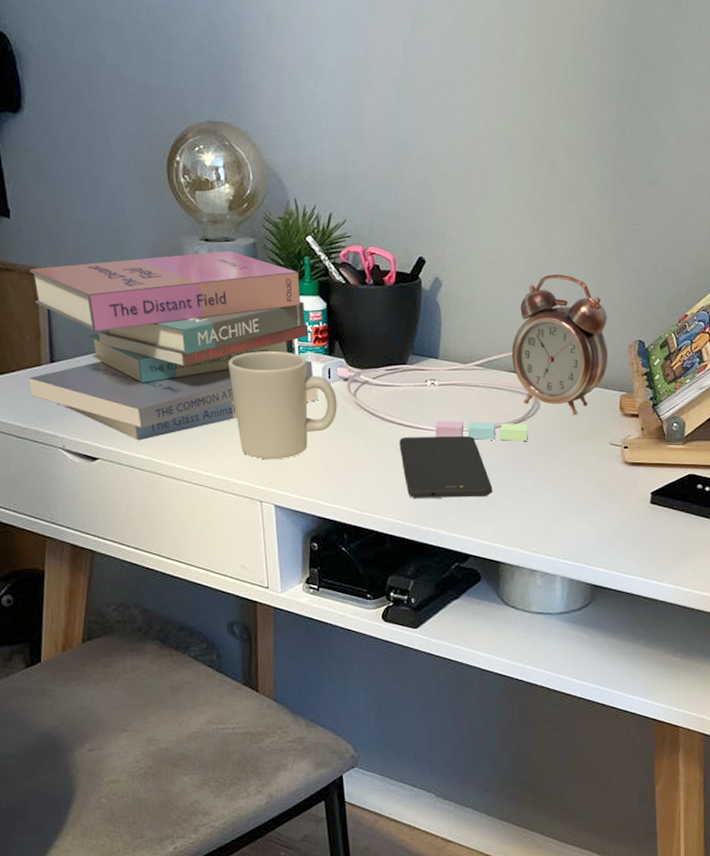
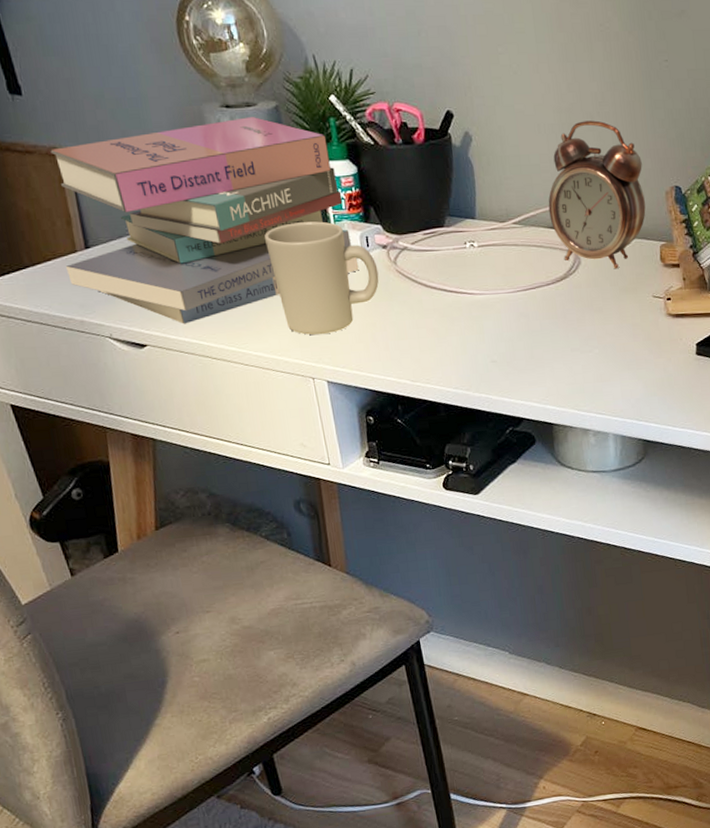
smartphone: present [399,435,493,498] -> none [444,297,541,365]
sticky notes: present [435,420,528,441] -> none [478,281,571,302]

